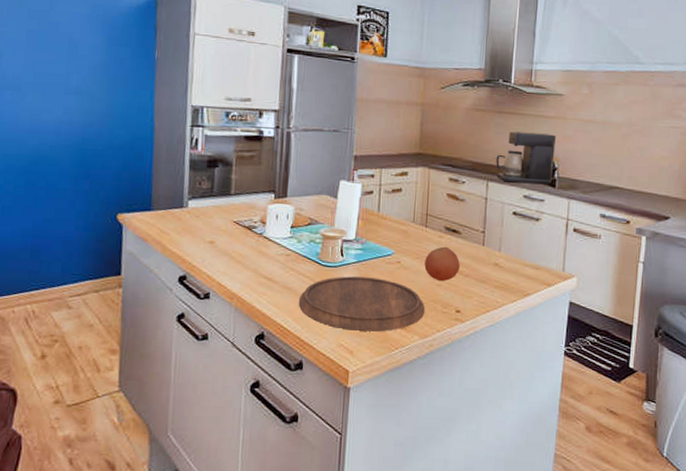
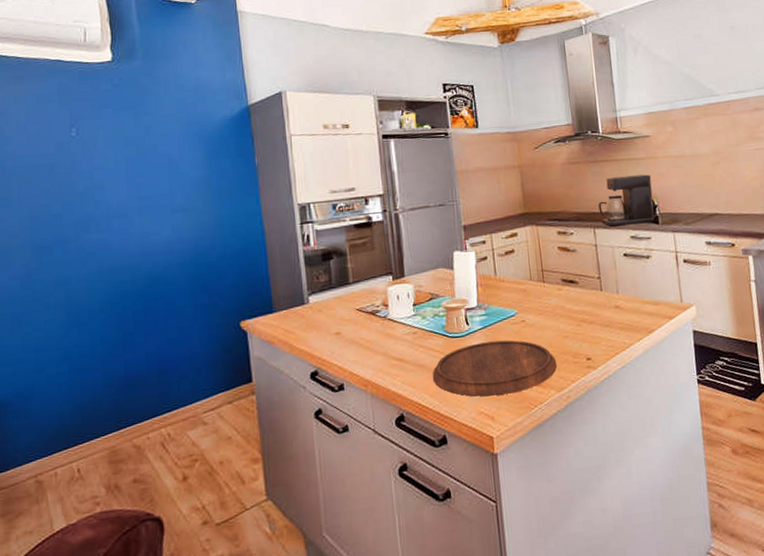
fruit: present [424,246,460,282] -> none [548,298,583,333]

